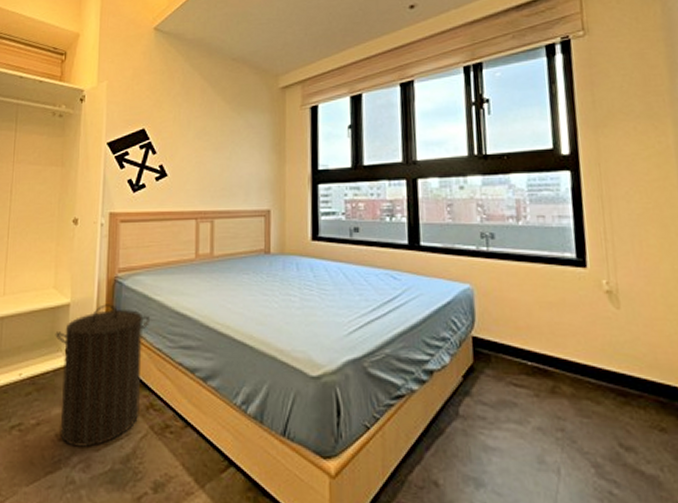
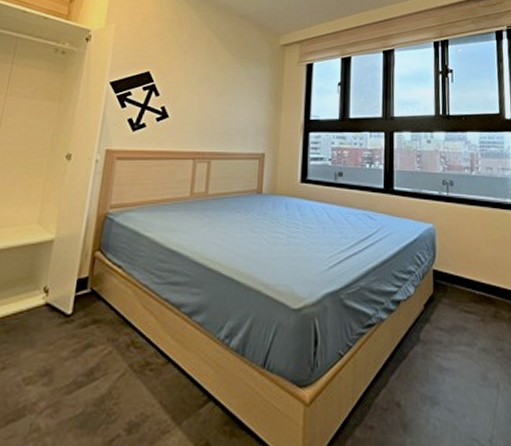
laundry hamper: present [55,304,150,448] -> none [28,240,139,392]

